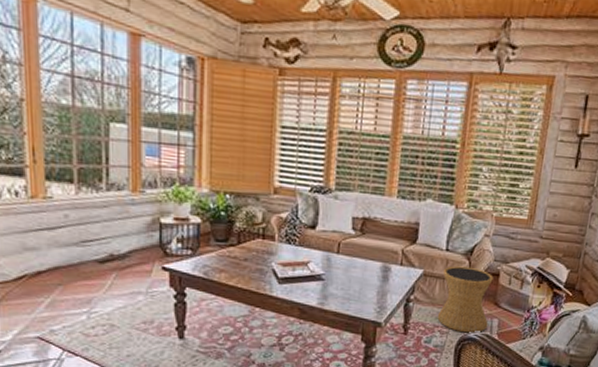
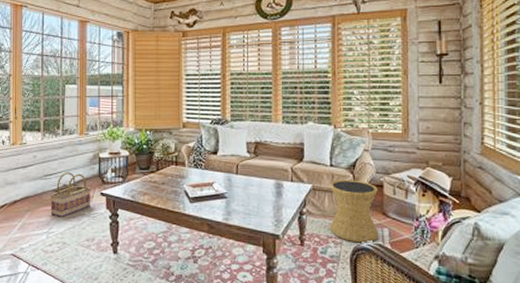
basket: none [91,238,149,294] -> present [50,172,92,217]

